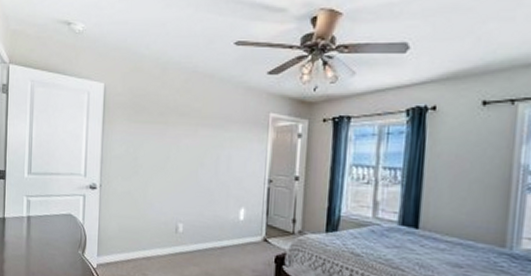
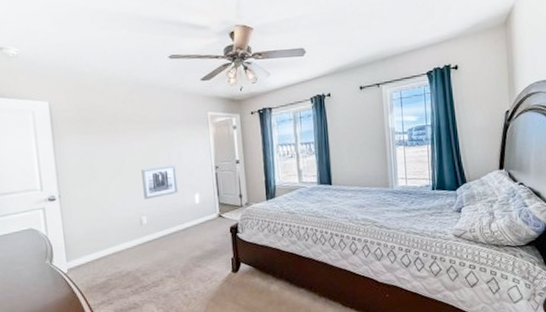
wall art: none [184,169,223,205] -> present [141,165,178,199]

